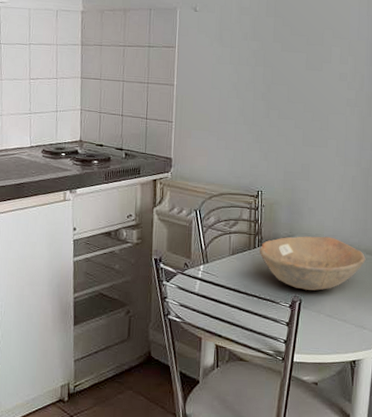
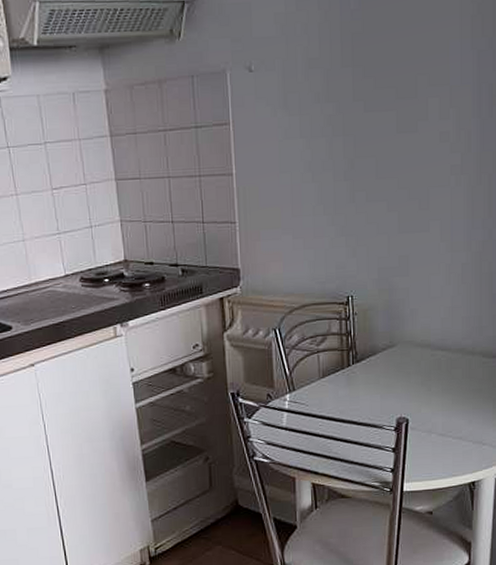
bowl: present [258,236,366,291] -> none [354,341,482,408]

